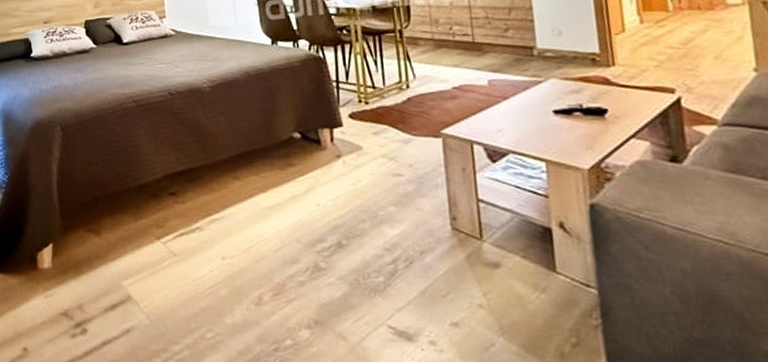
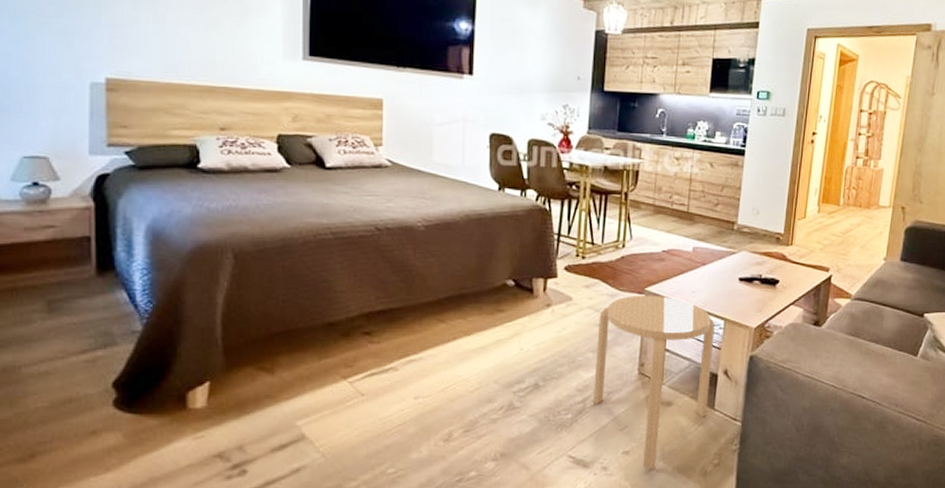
stool: none [394,138,548,346] -> present [593,295,715,469]

